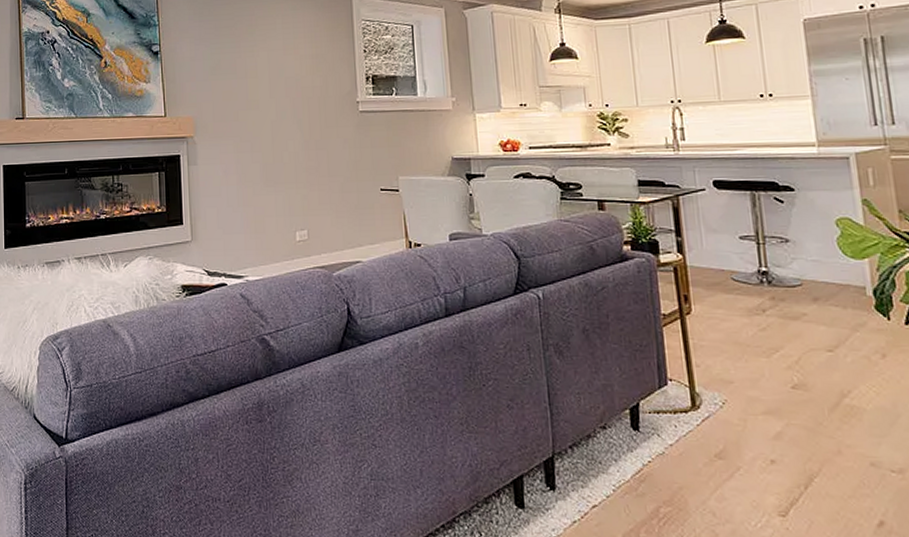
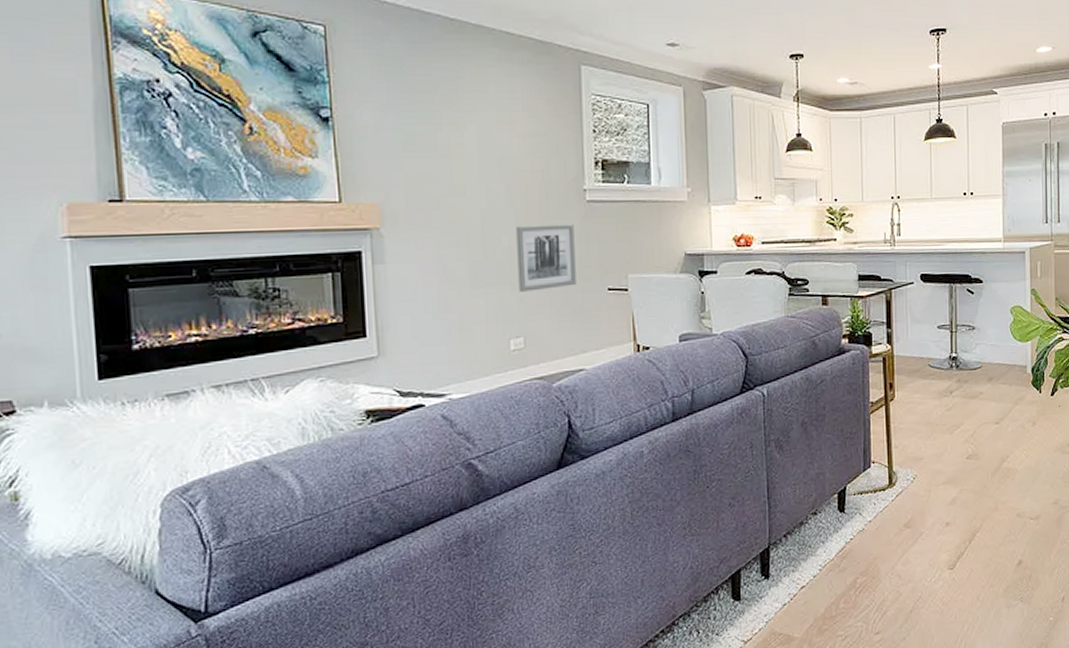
wall art: none [300,131,352,190] -> present [516,224,576,292]

